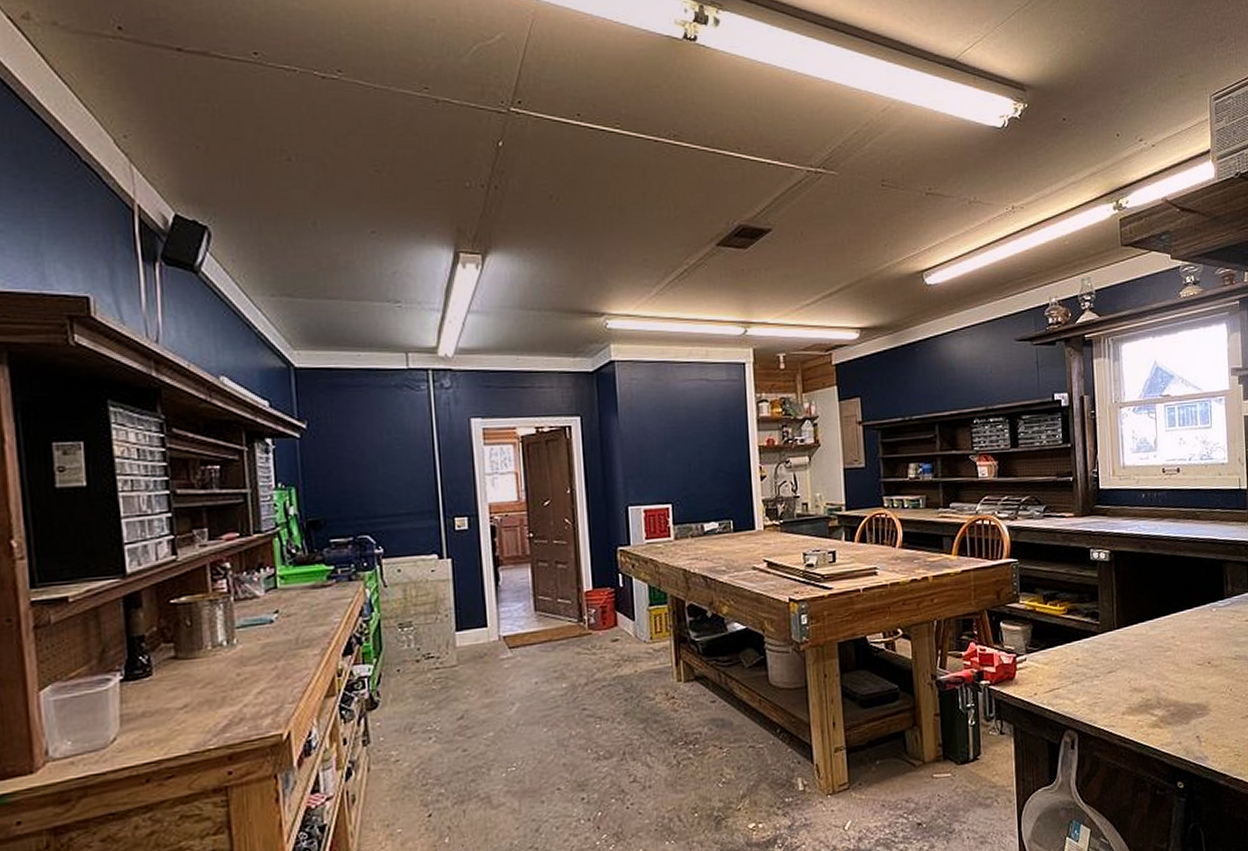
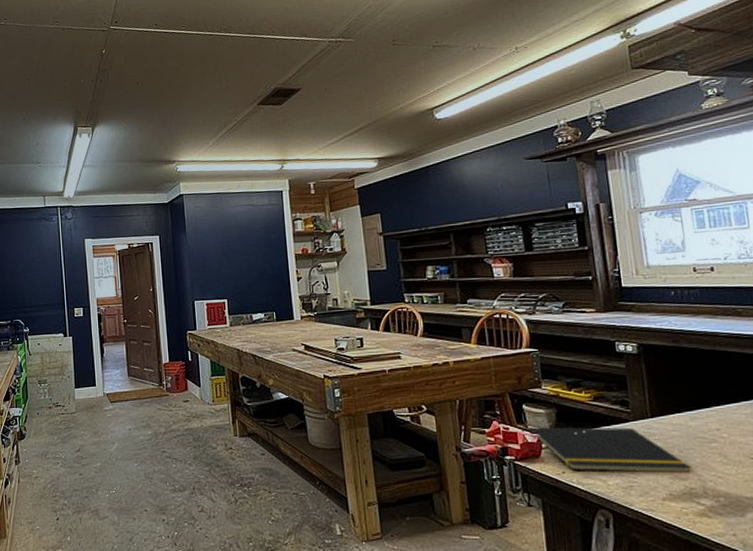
notepad: none [1004,641,1149,691] -> present [528,427,692,472]

